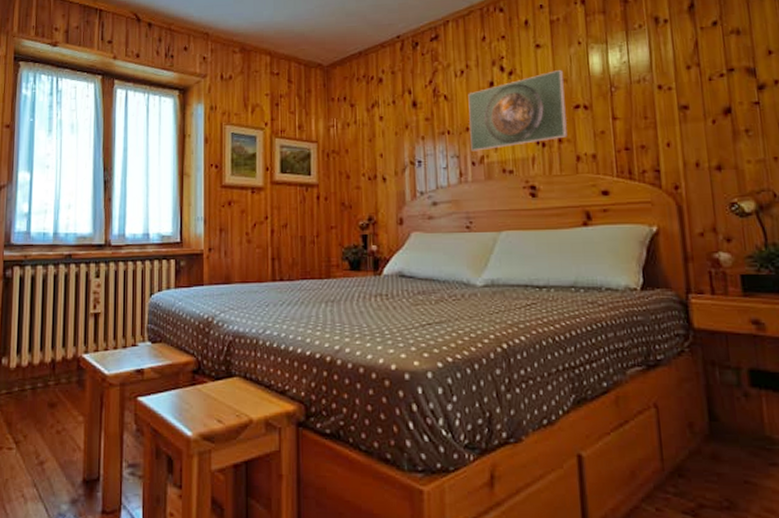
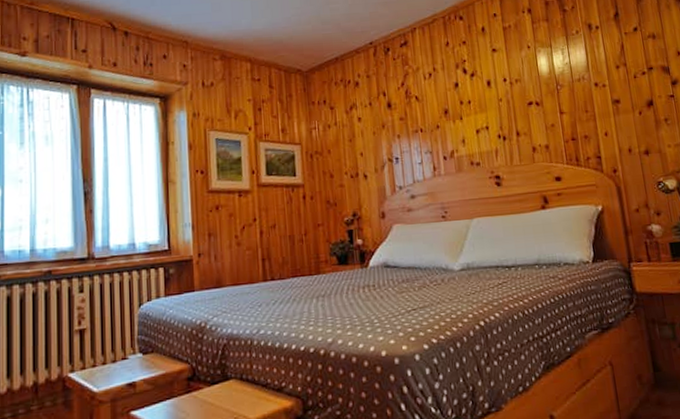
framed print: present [468,70,568,151] -> none [436,71,524,147]

